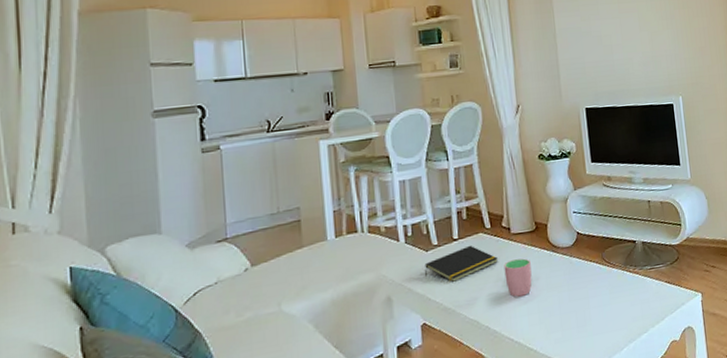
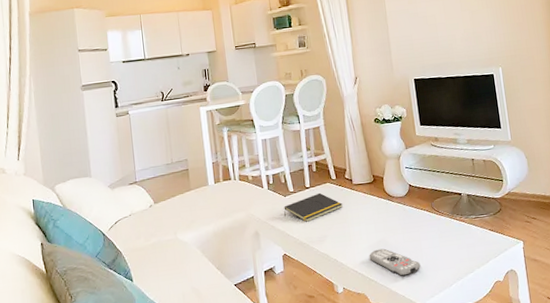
cup: present [504,258,532,297] -> none [347,205,372,237]
remote control: none [528,309,589,343] -> present [369,248,421,277]

